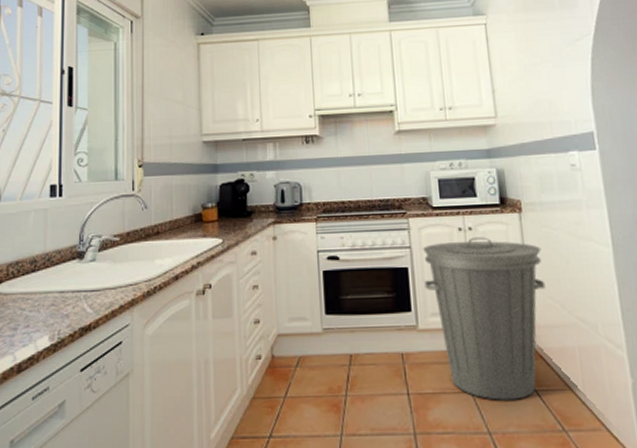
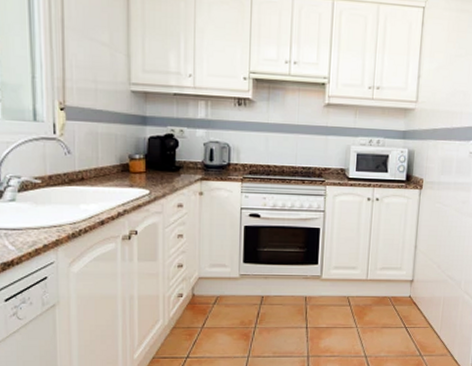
trash can: present [423,237,546,401] -> none [332,207,432,334]

